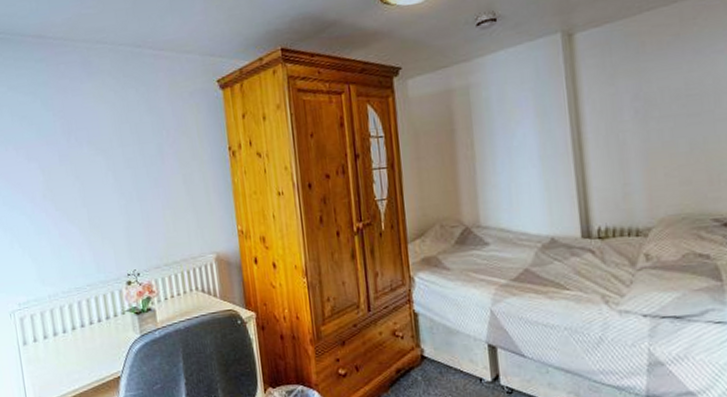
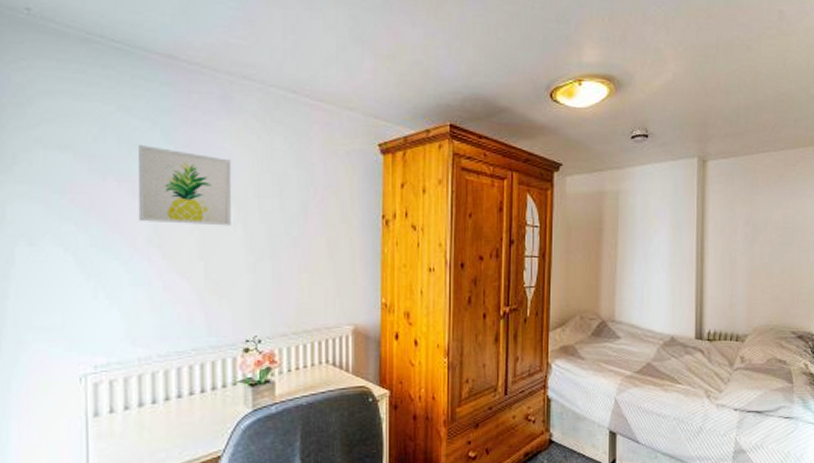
wall art: none [27,115,103,181] -> present [137,145,232,226]

